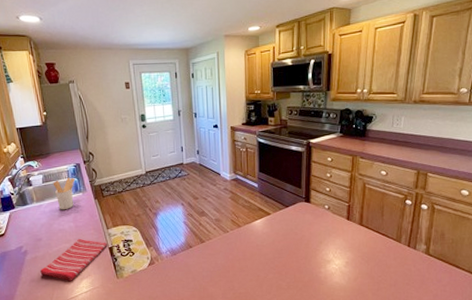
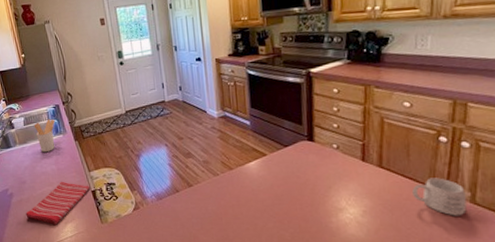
mug: none [384,234,423,265] -> present [412,178,467,216]

